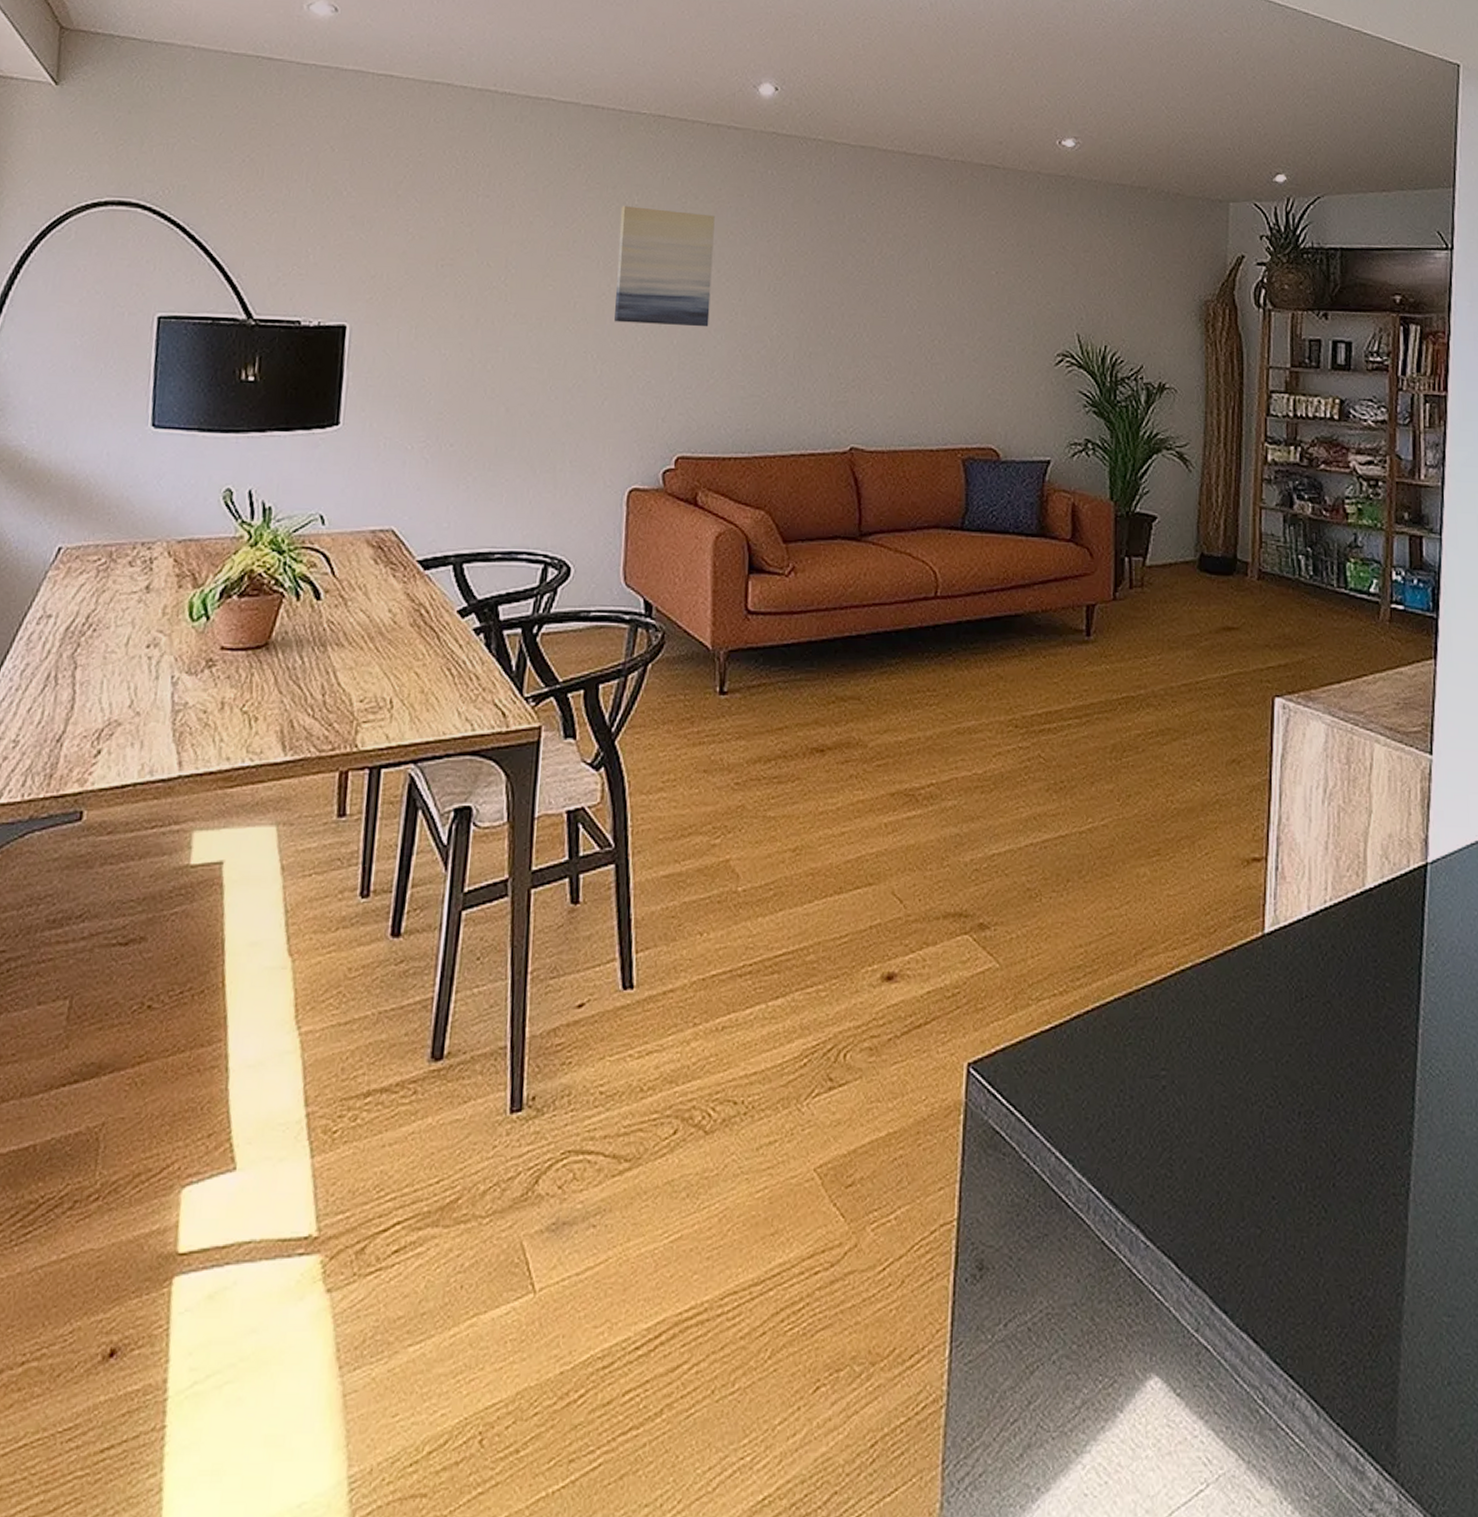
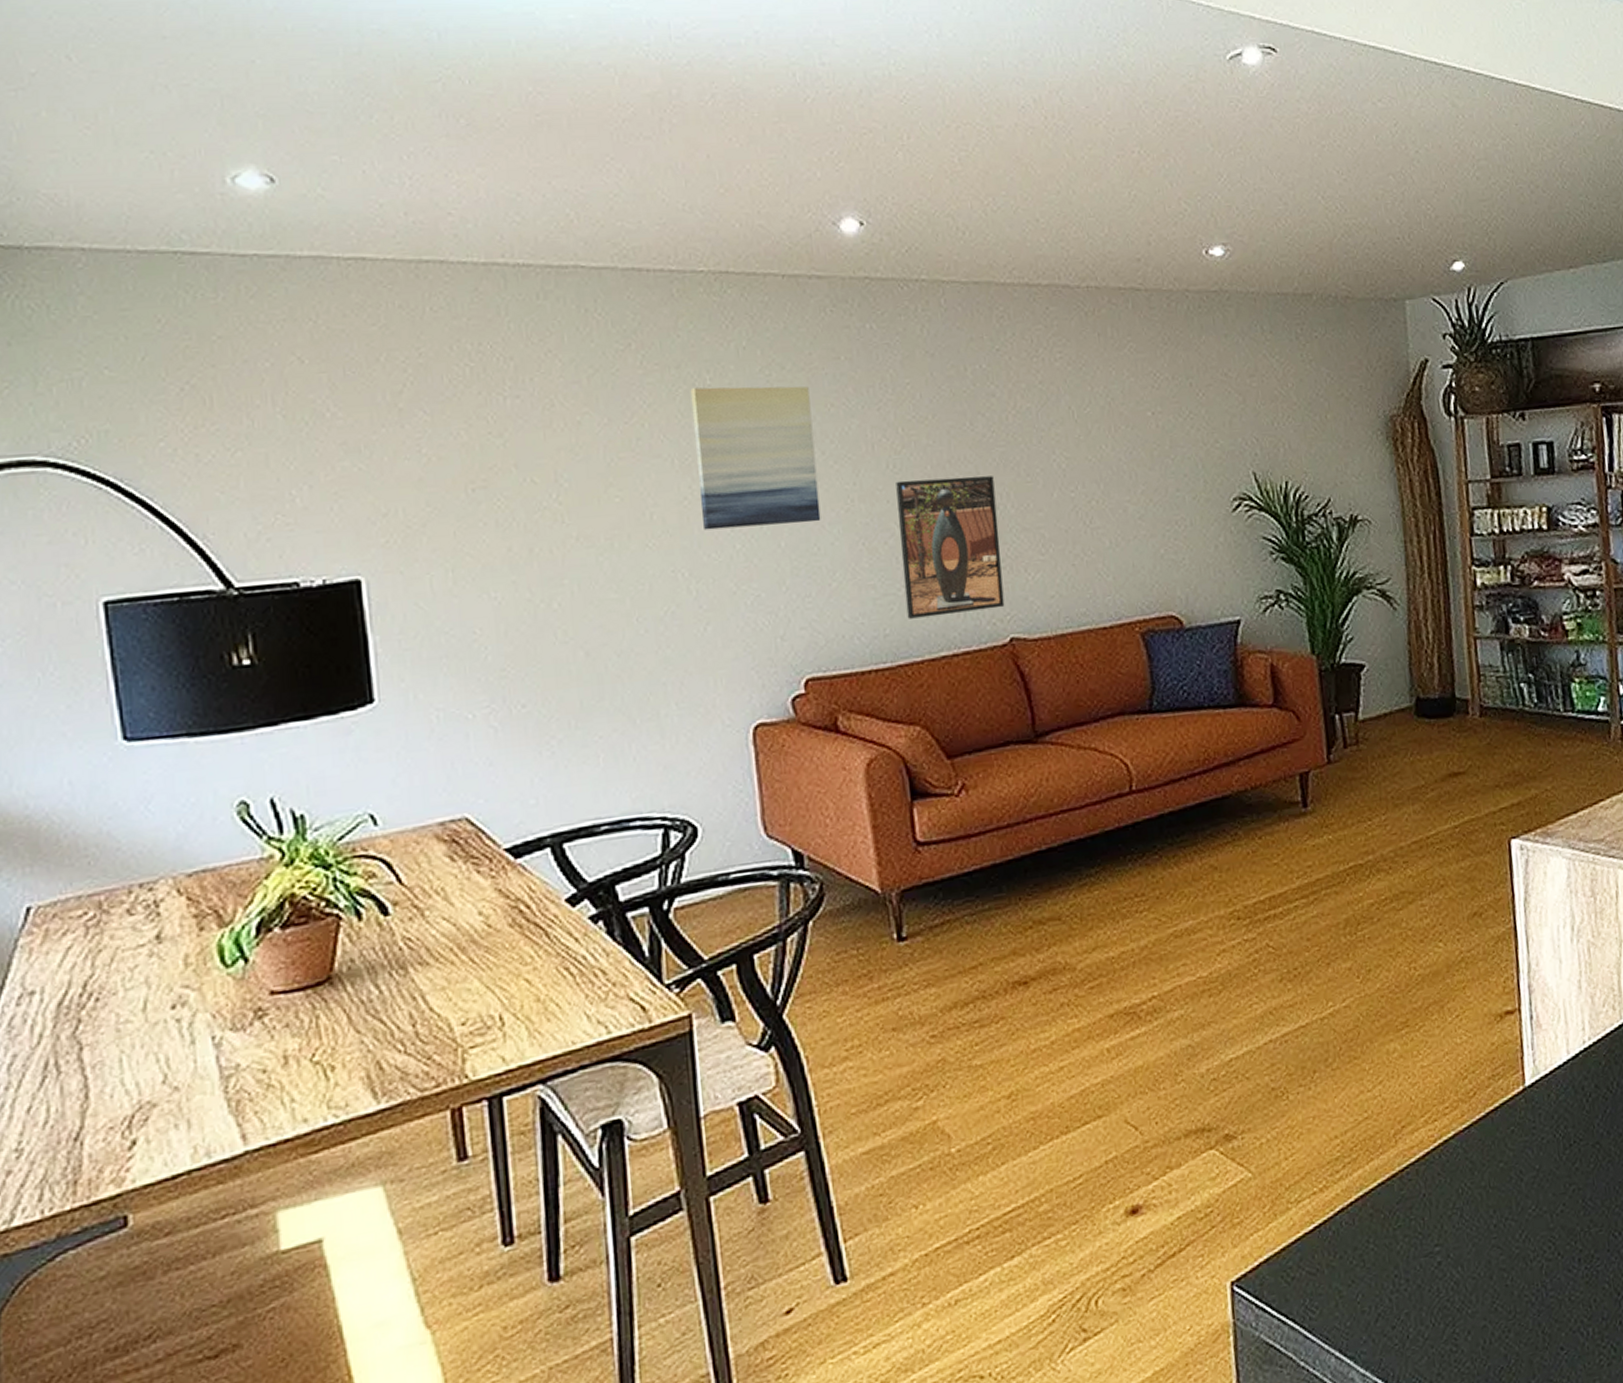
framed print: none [767,302,855,421] -> present [896,476,1005,619]

